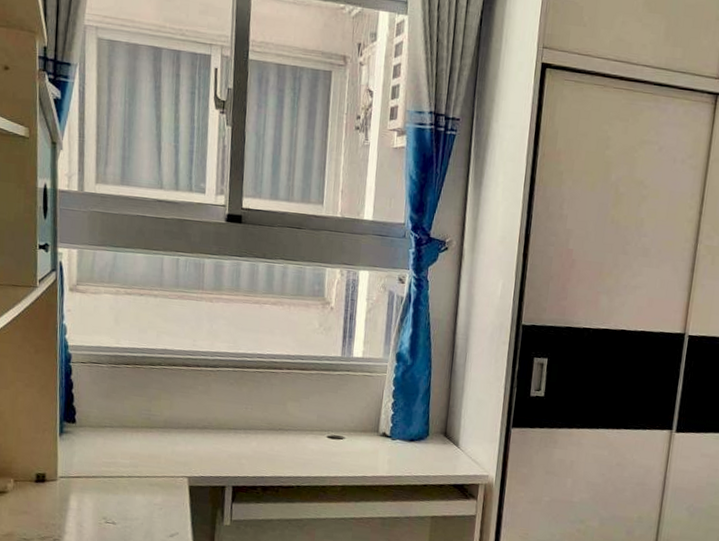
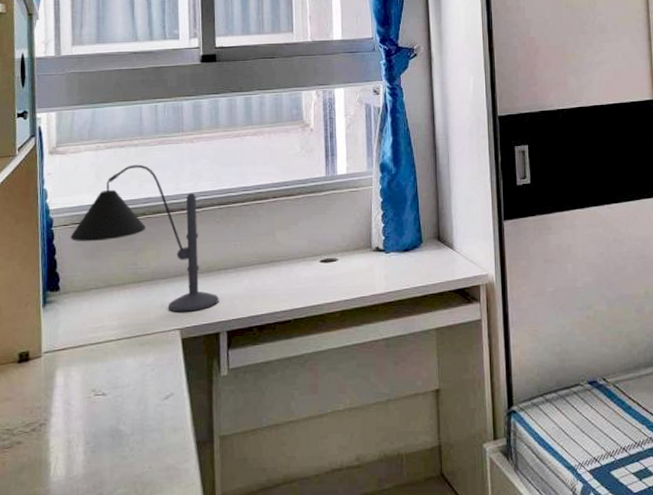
desk lamp: none [87,314,227,463] -> present [70,164,219,312]

